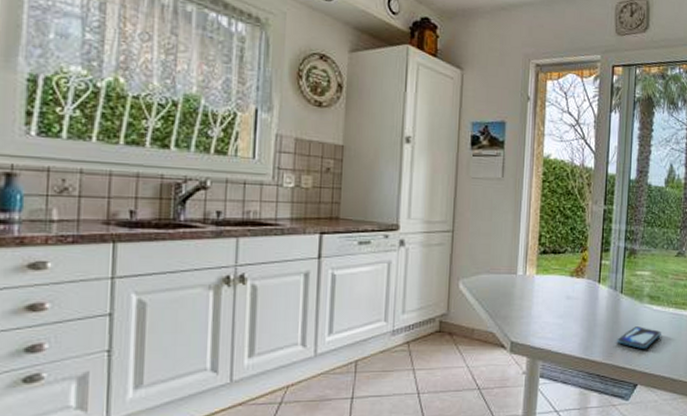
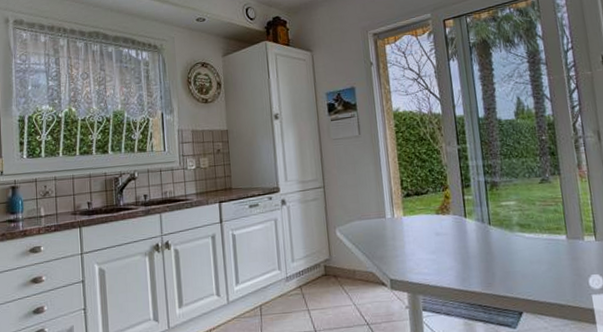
smartphone: present [617,326,661,349] -> none [493,255,539,277]

